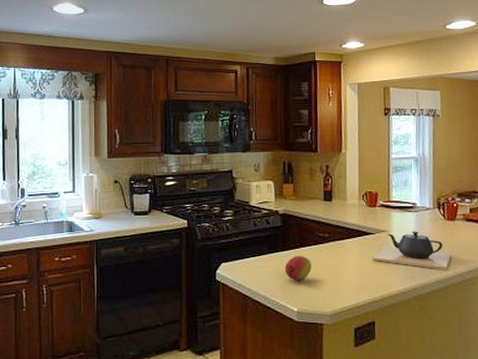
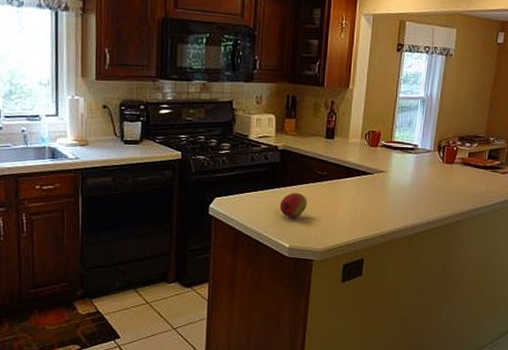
teapot: present [373,231,451,270] -> none [368,172,445,212]

